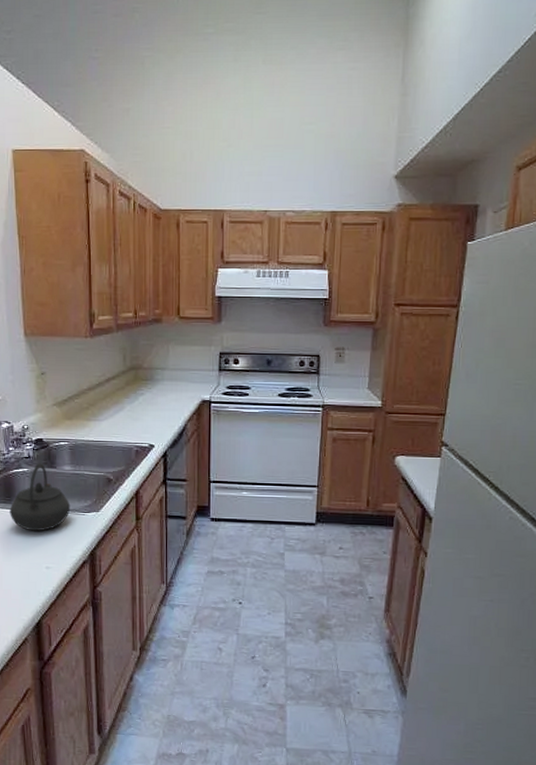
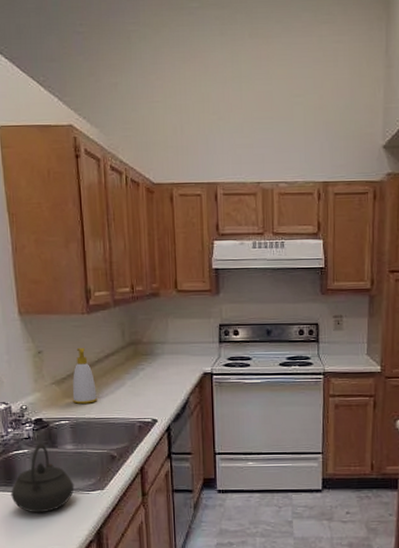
soap bottle: none [72,370,97,426] -> present [72,347,98,404]

